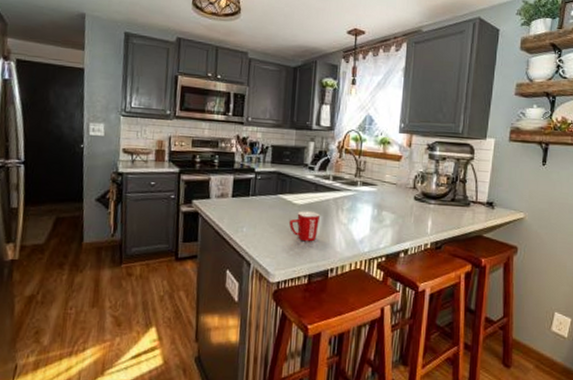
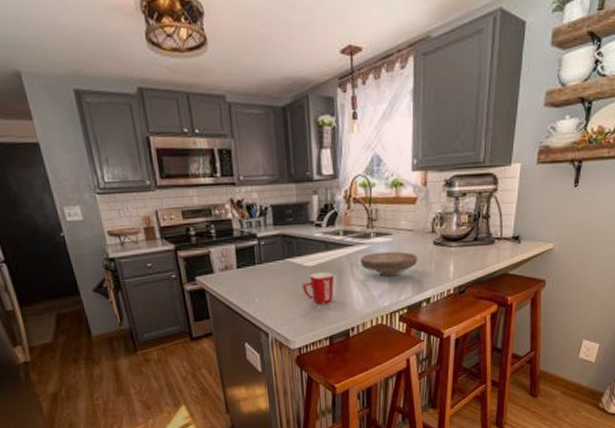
bowl: none [345,199,400,225] -> present [359,251,418,278]

